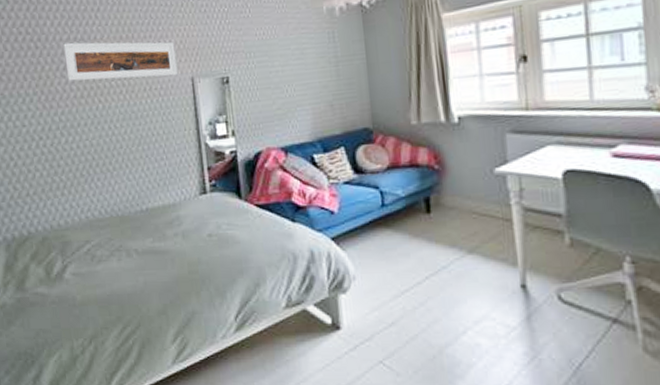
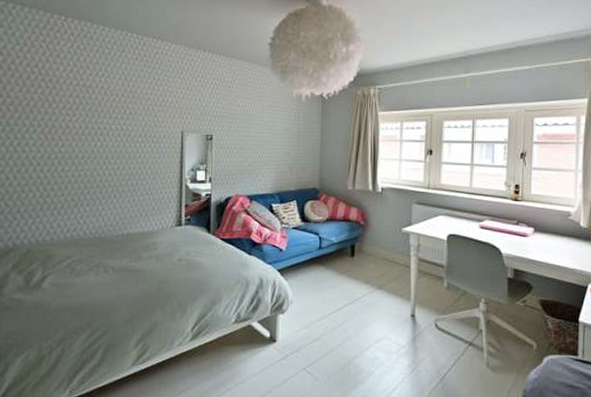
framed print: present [63,41,178,81] -> none [72,87,171,128]

